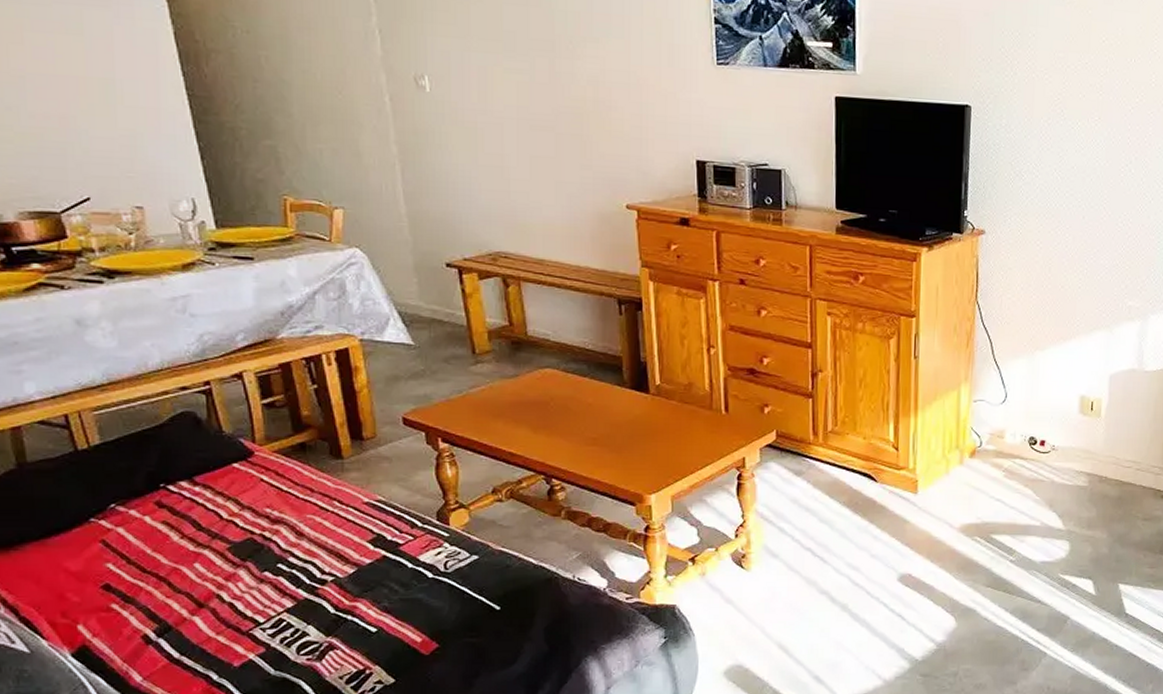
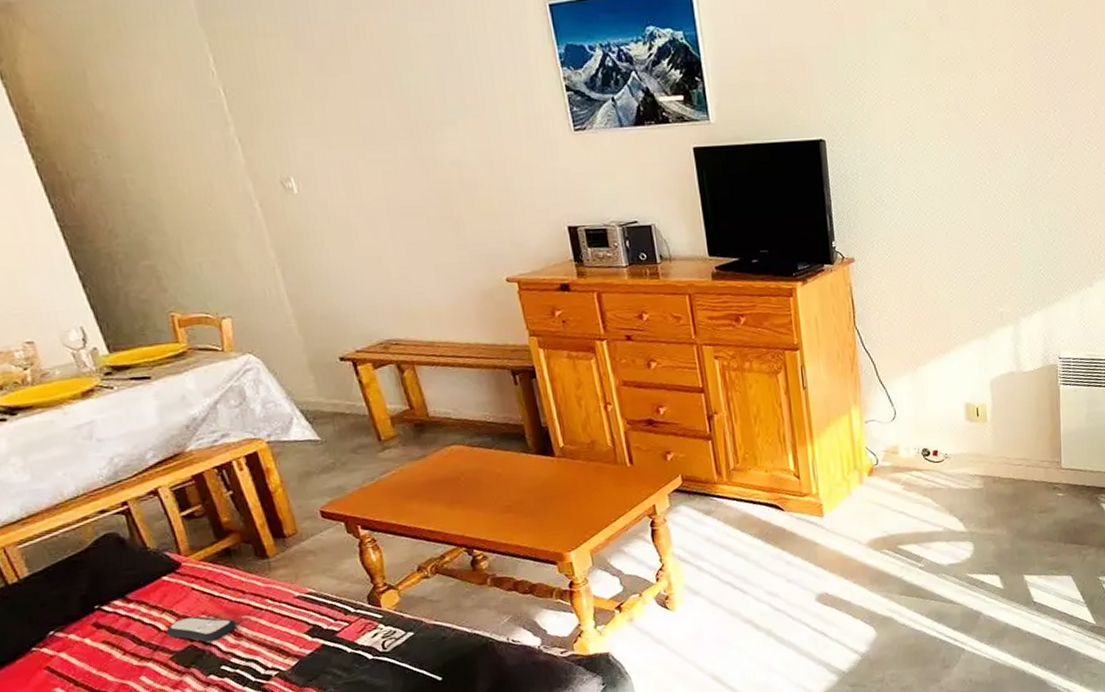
remote control: none [228,508,300,537] -> present [166,616,237,643]

